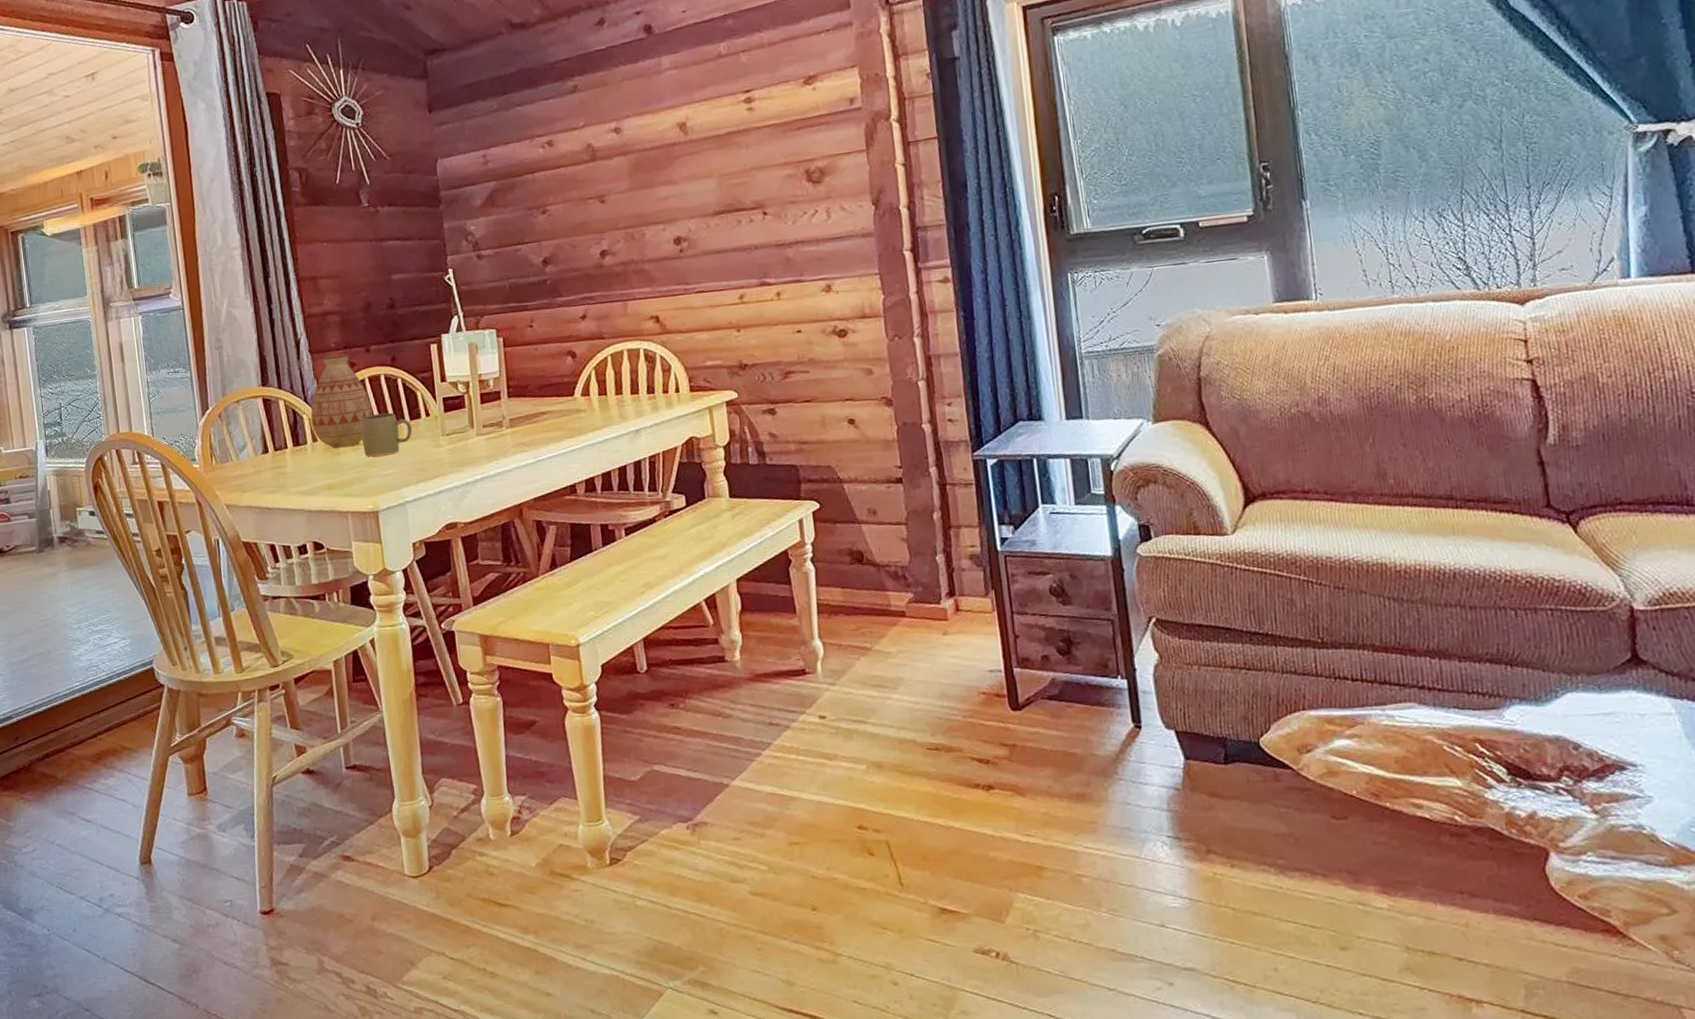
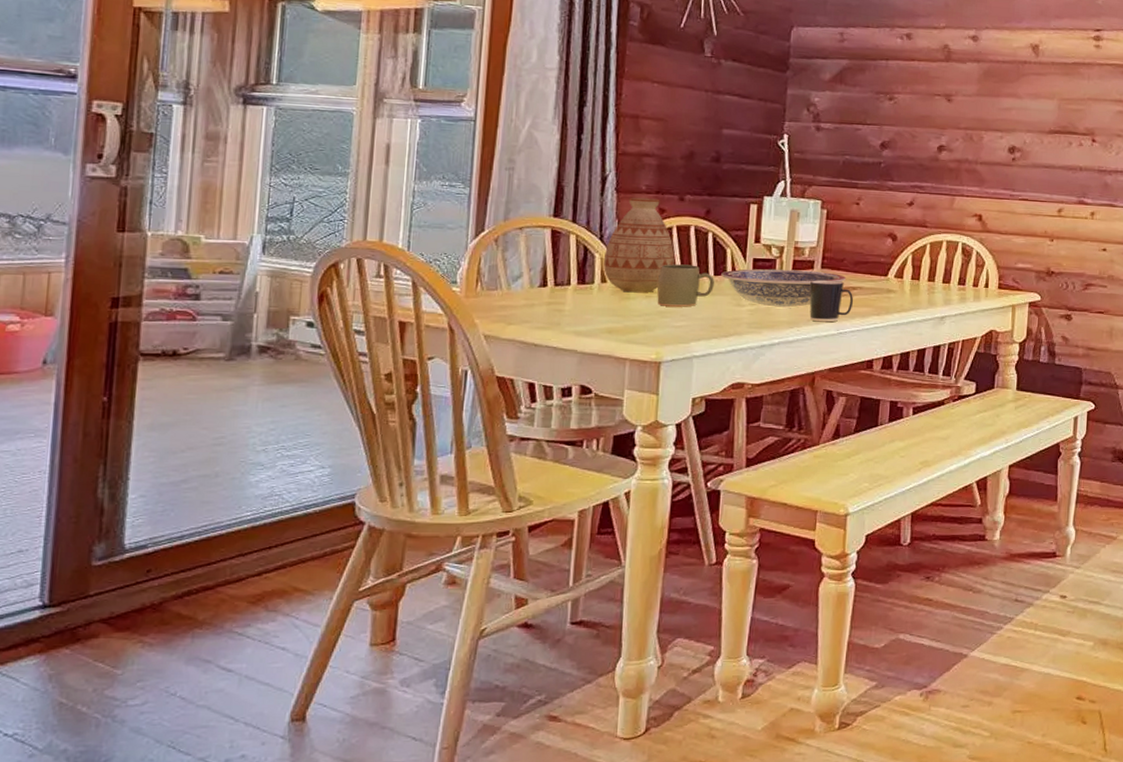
bowl: none [416,400,535,444] -> present [721,268,847,309]
mug: none [499,408,546,453] -> present [809,279,854,323]

